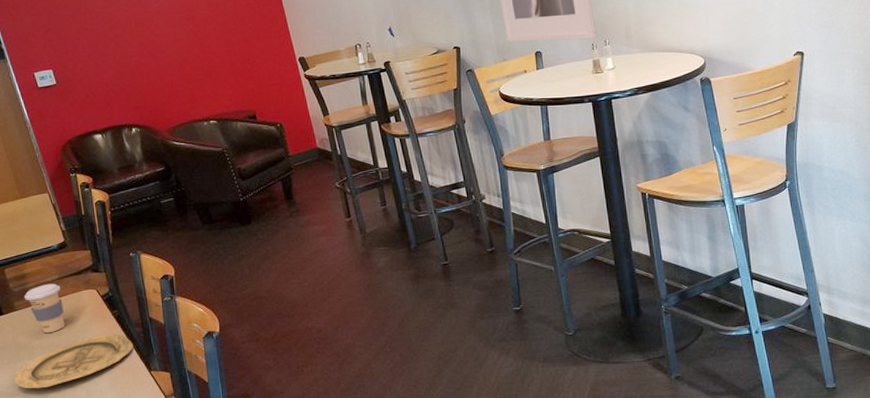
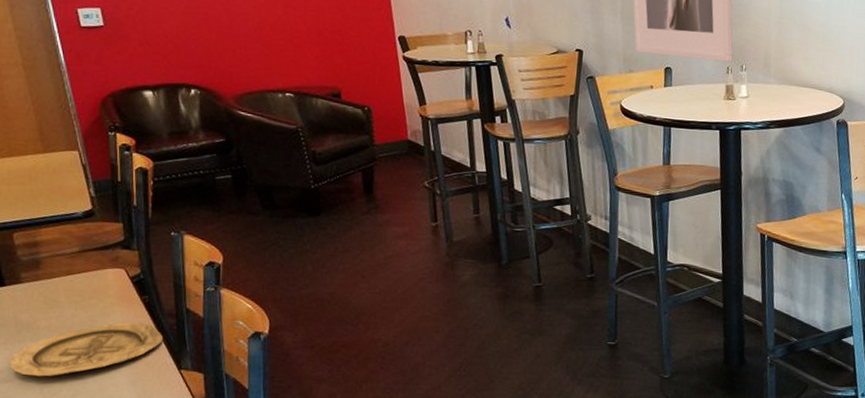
coffee cup: present [24,283,65,334] -> none [34,256,82,314]

